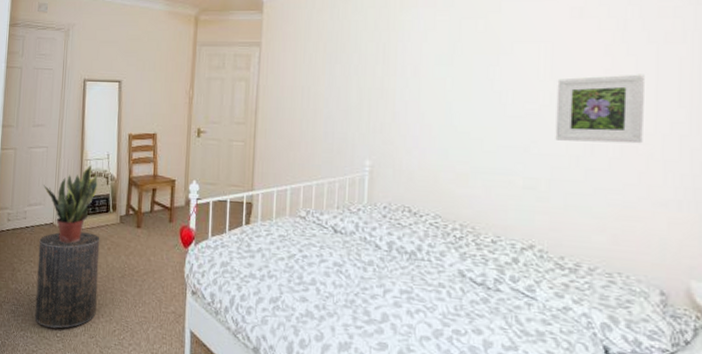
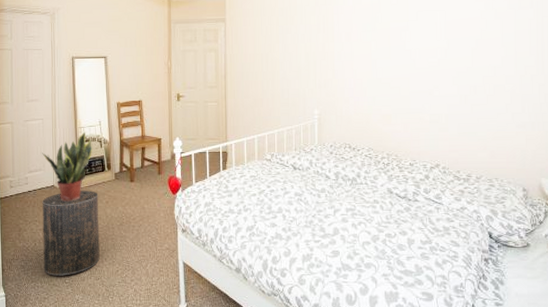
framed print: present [555,74,645,144] -> none [449,32,508,85]

